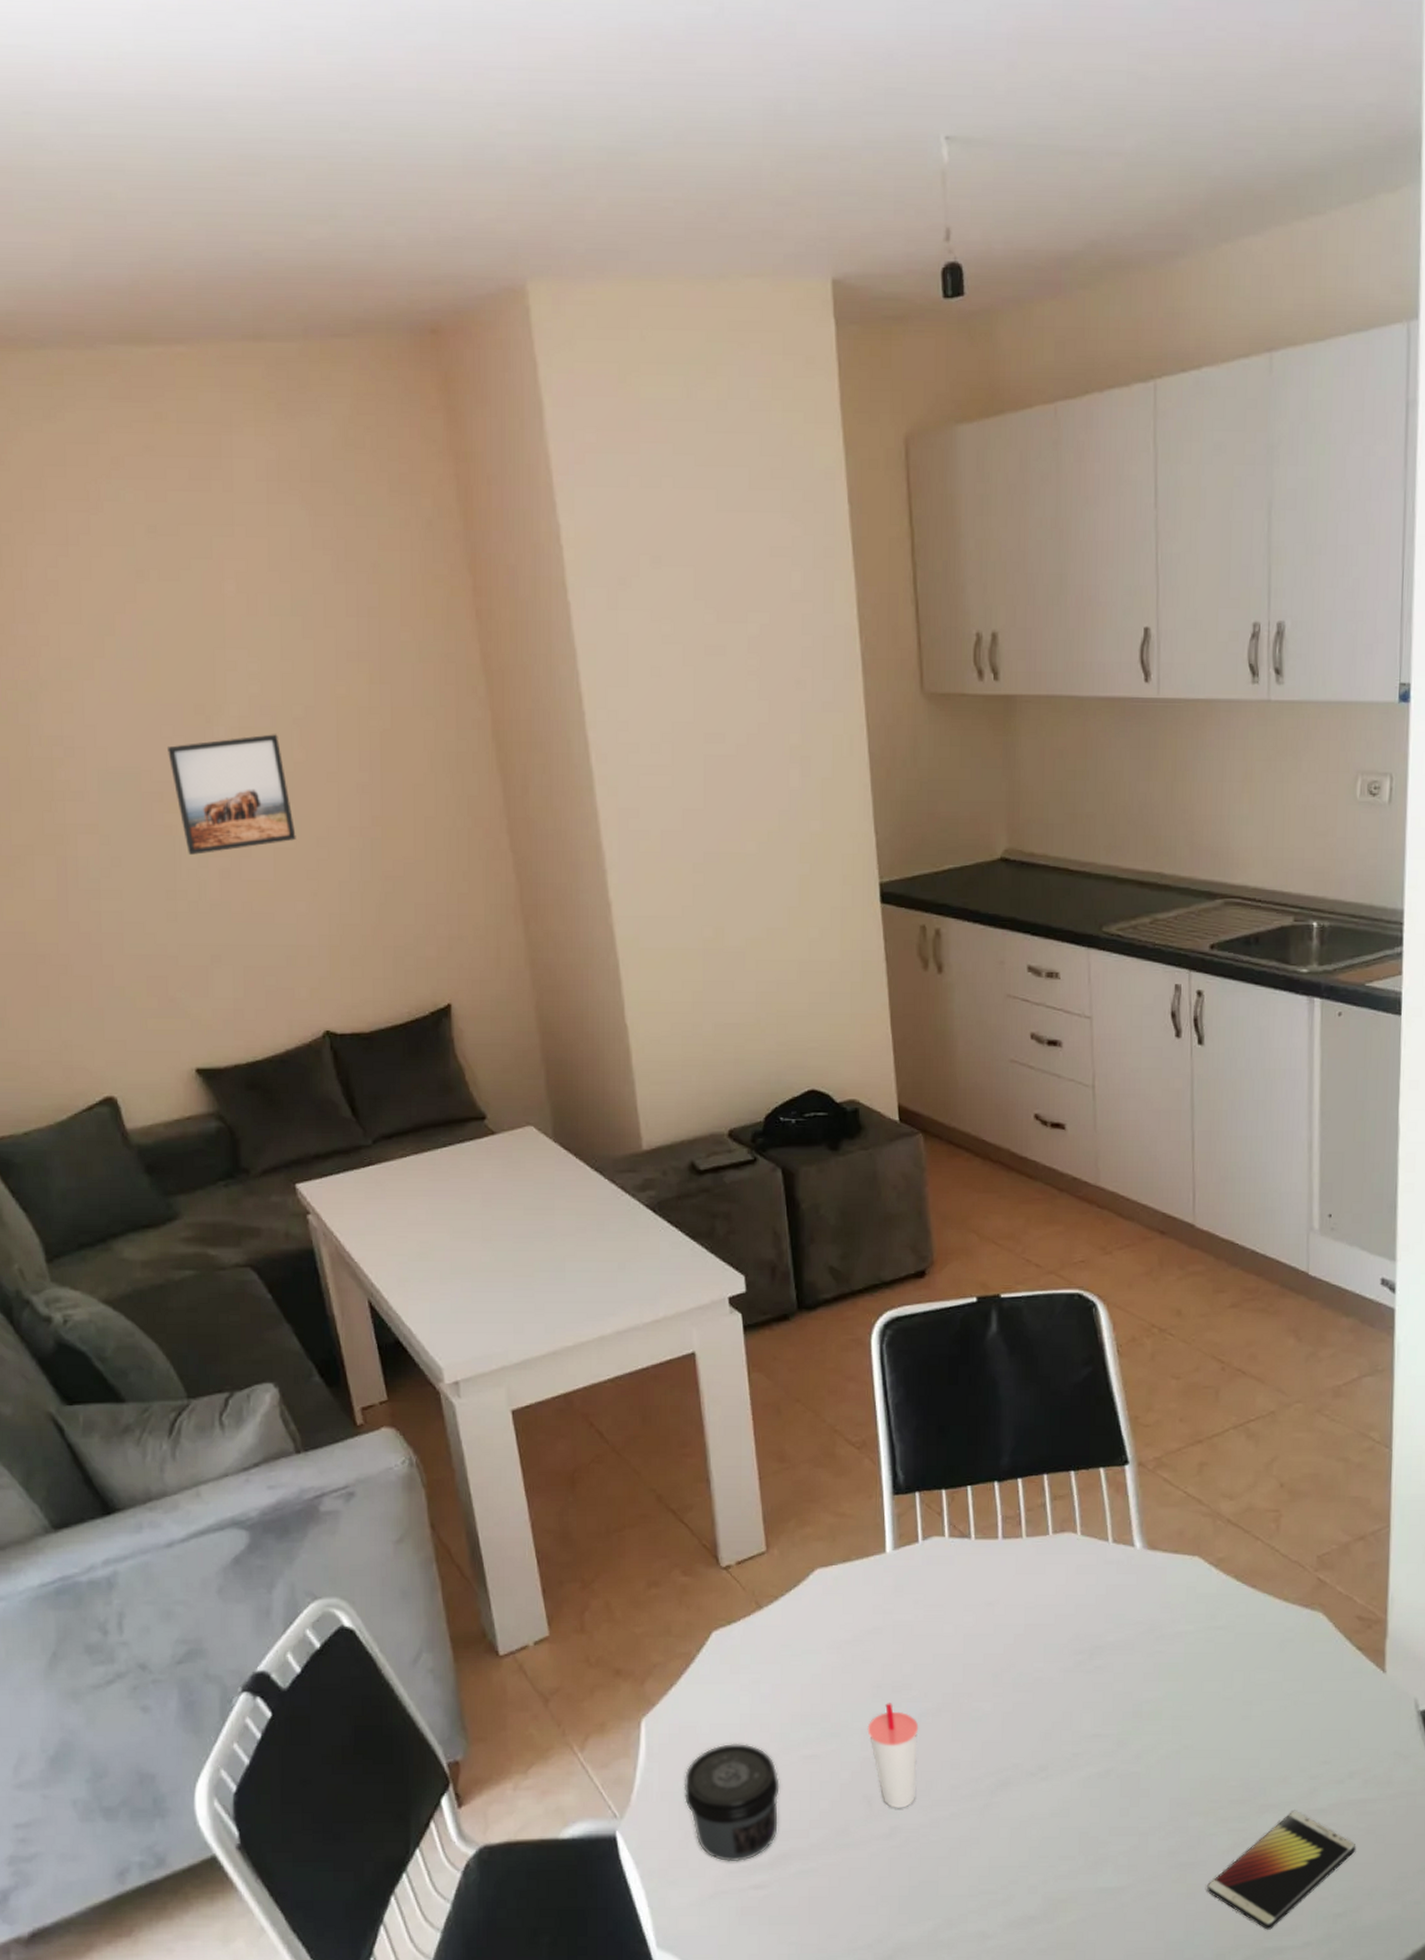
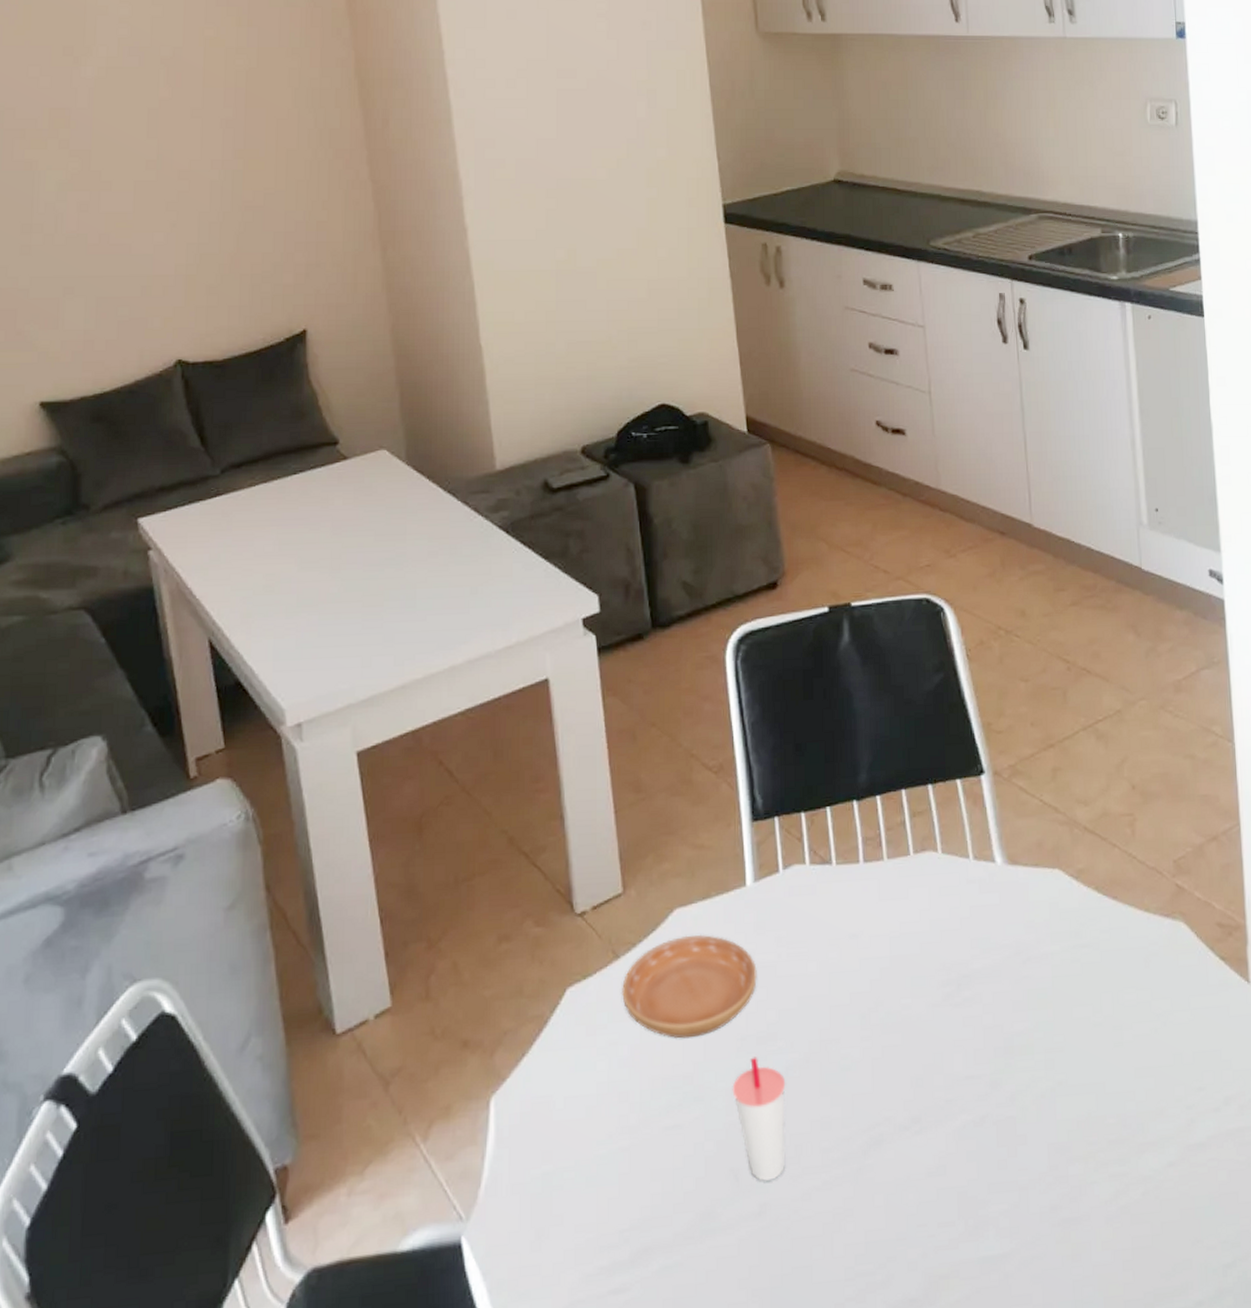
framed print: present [168,734,296,855] -> none [33,73,158,189]
jar: present [684,1744,780,1862] -> none [536,1117,640,1264]
saucer: none [764,1593,894,1682] -> present [622,934,757,1039]
smartphone: present [1207,1811,1356,1930] -> none [1092,1147,1239,1291]

